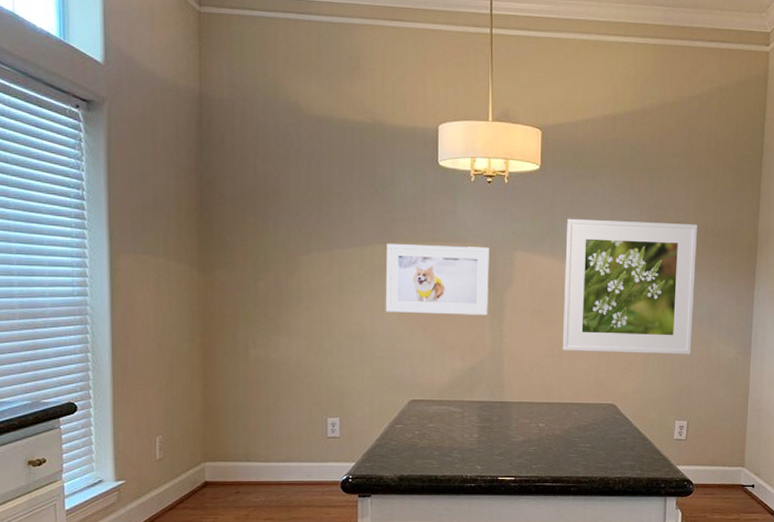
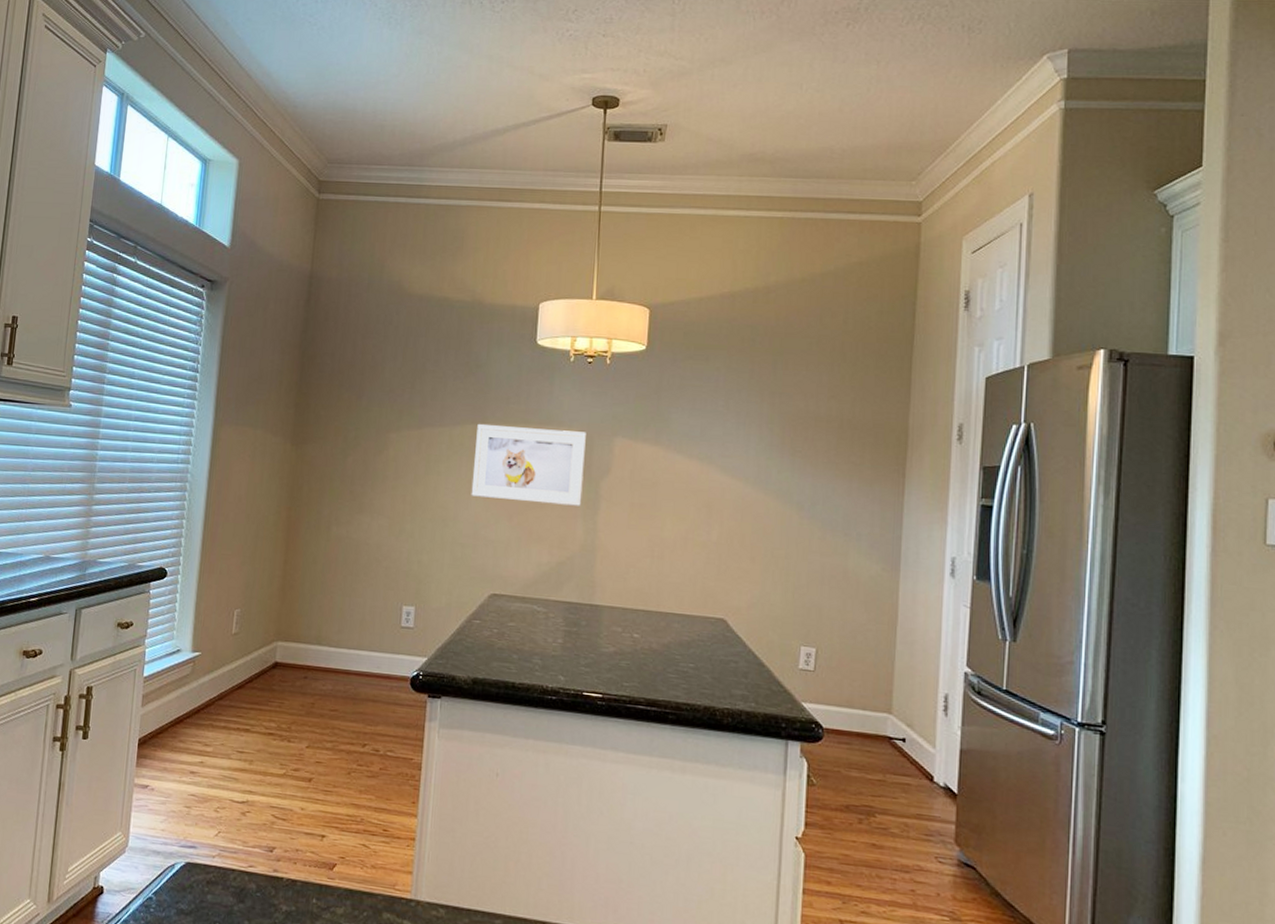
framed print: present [562,218,697,354] -> none [664,403,831,567]

